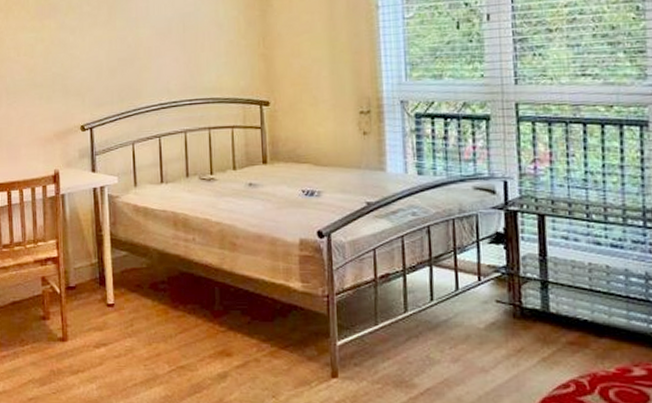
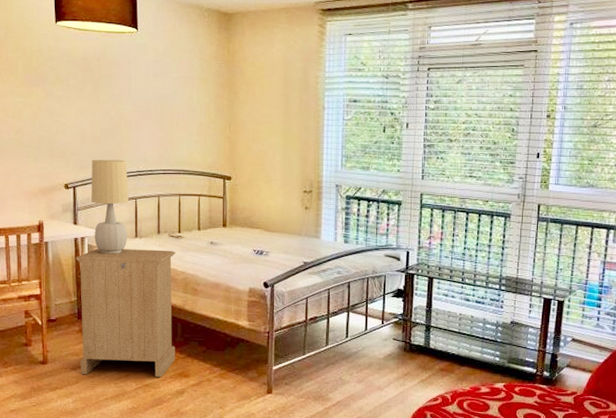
cabinet: none [95,196,214,356] -> present [76,248,176,377]
table lamp: none [109,92,152,205] -> present [91,159,129,254]

